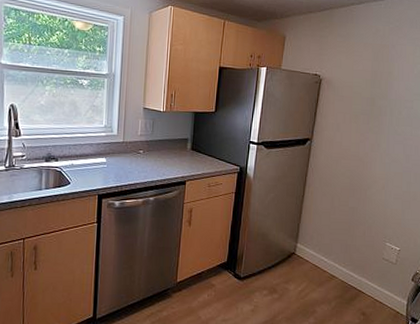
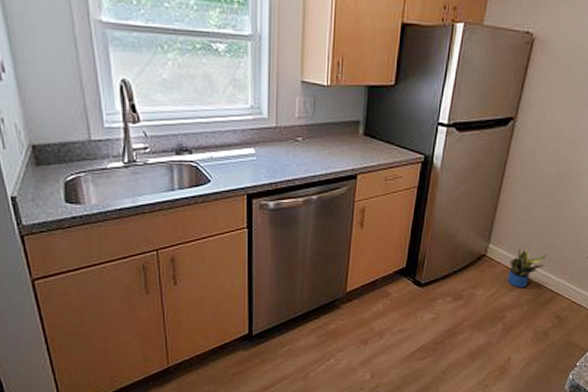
potted plant: none [315,248,348,285] -> present [507,248,547,288]

